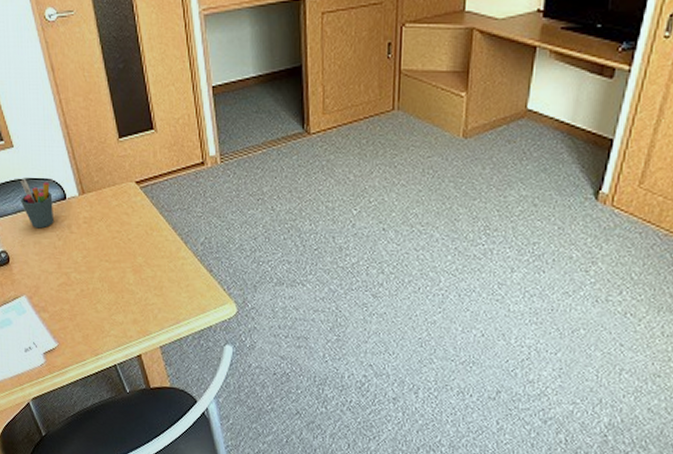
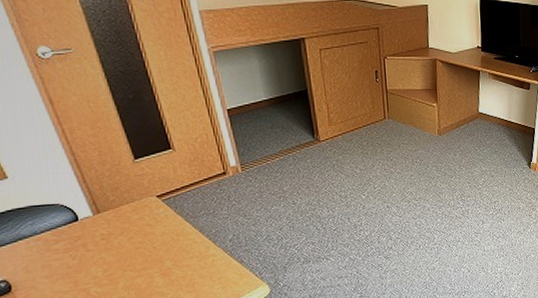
pen holder: present [20,179,54,229] -> none [19,207,65,253]

